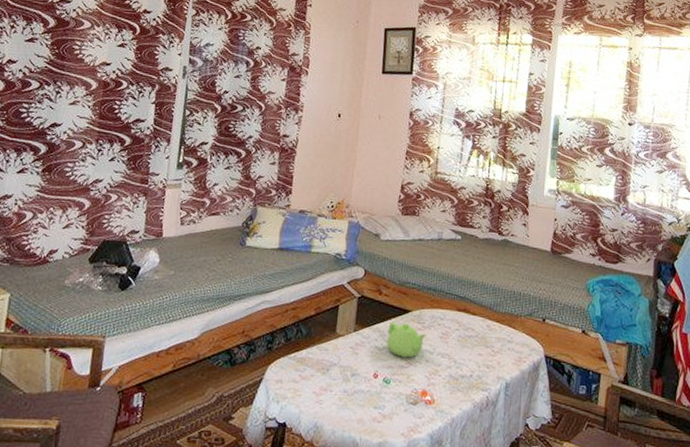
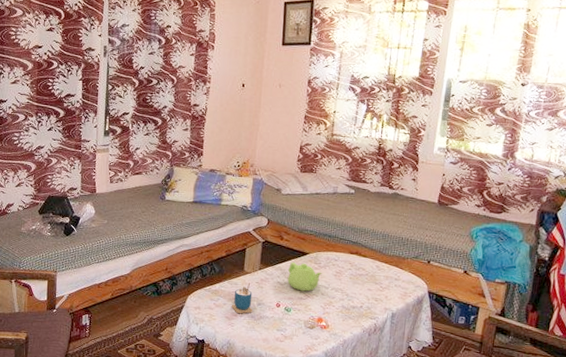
cup: none [320,348,346,387] -> present [232,283,253,314]

